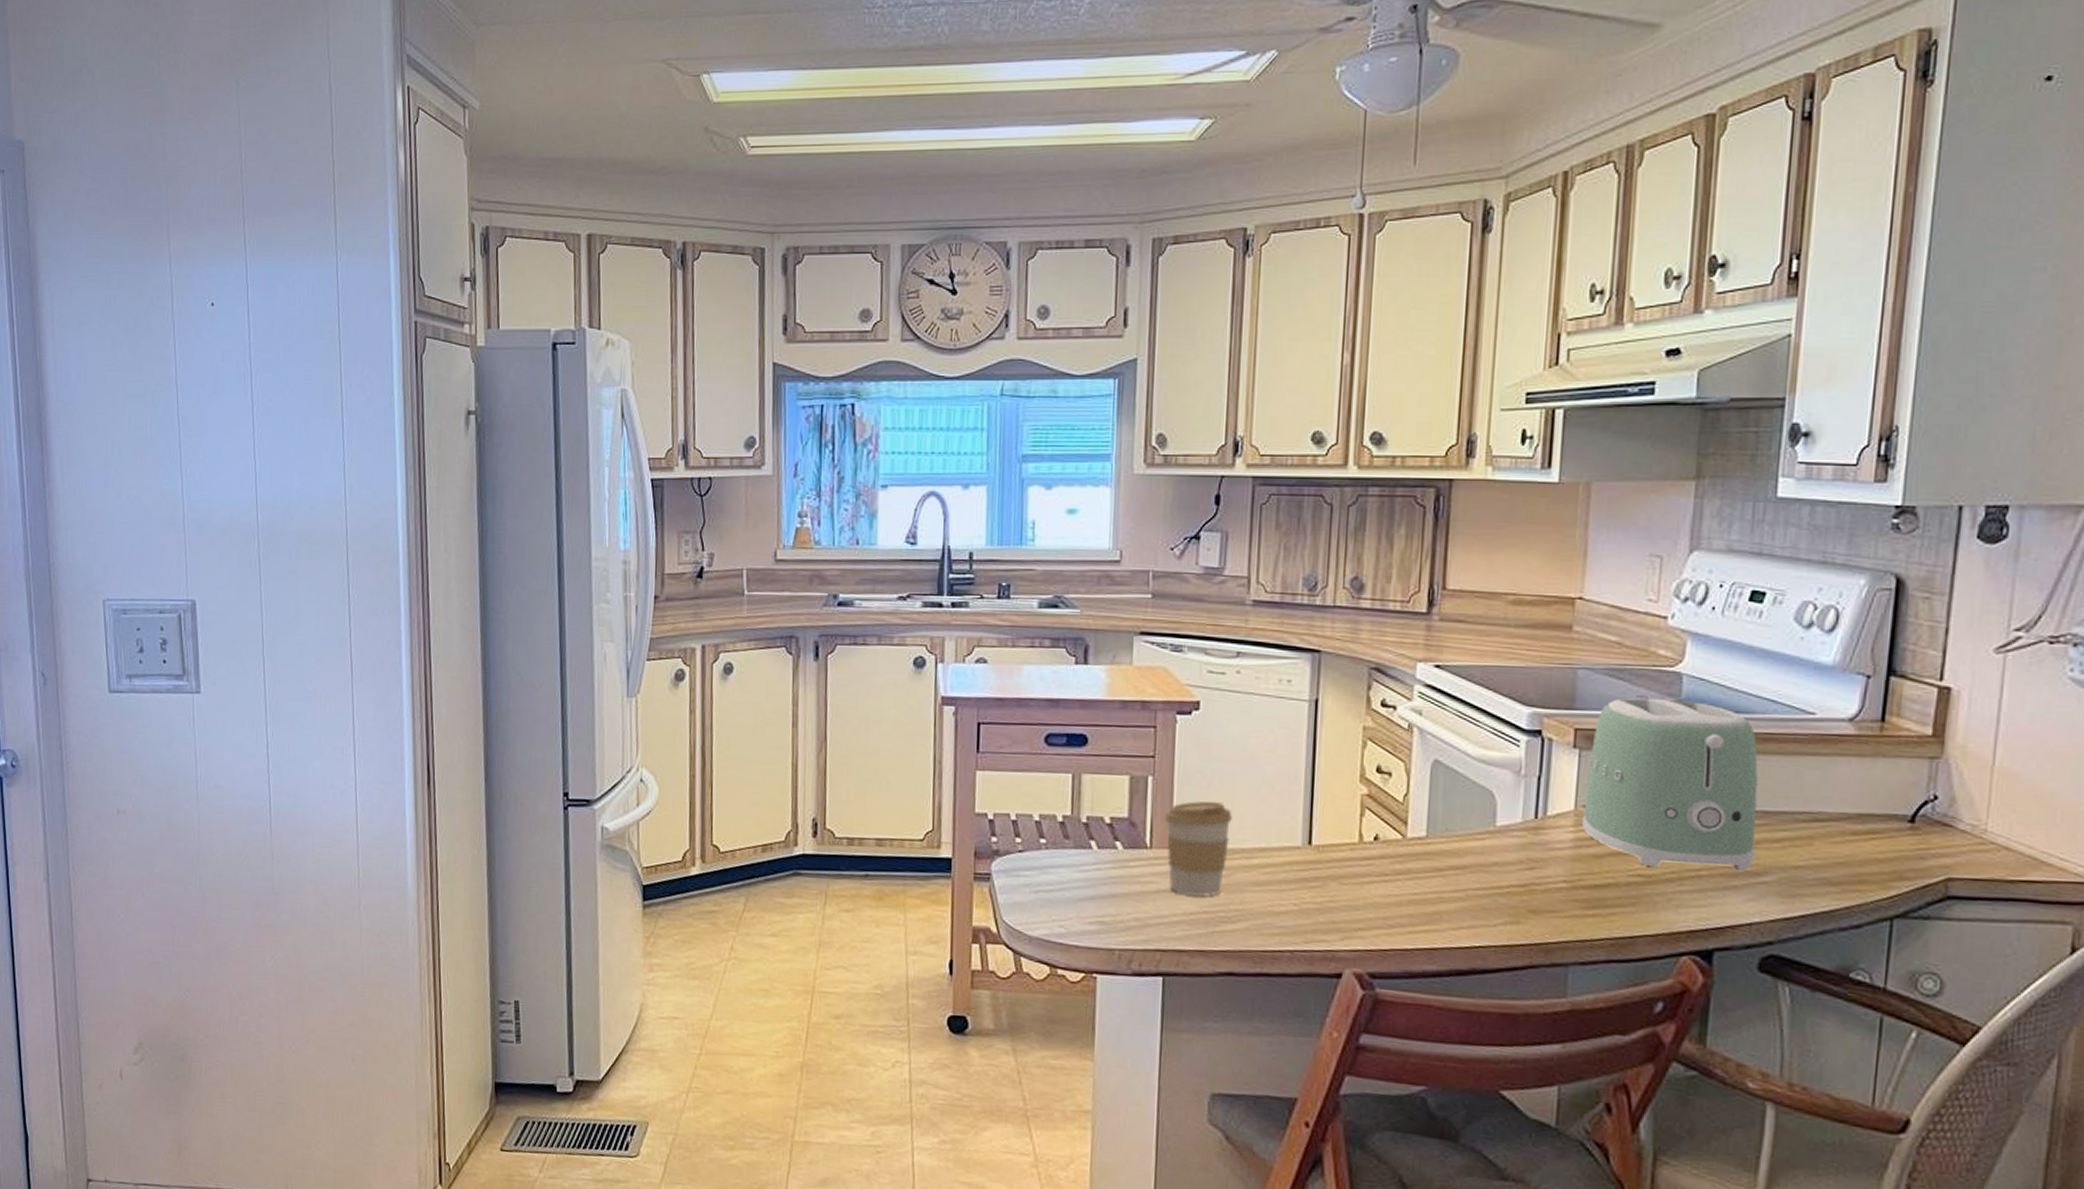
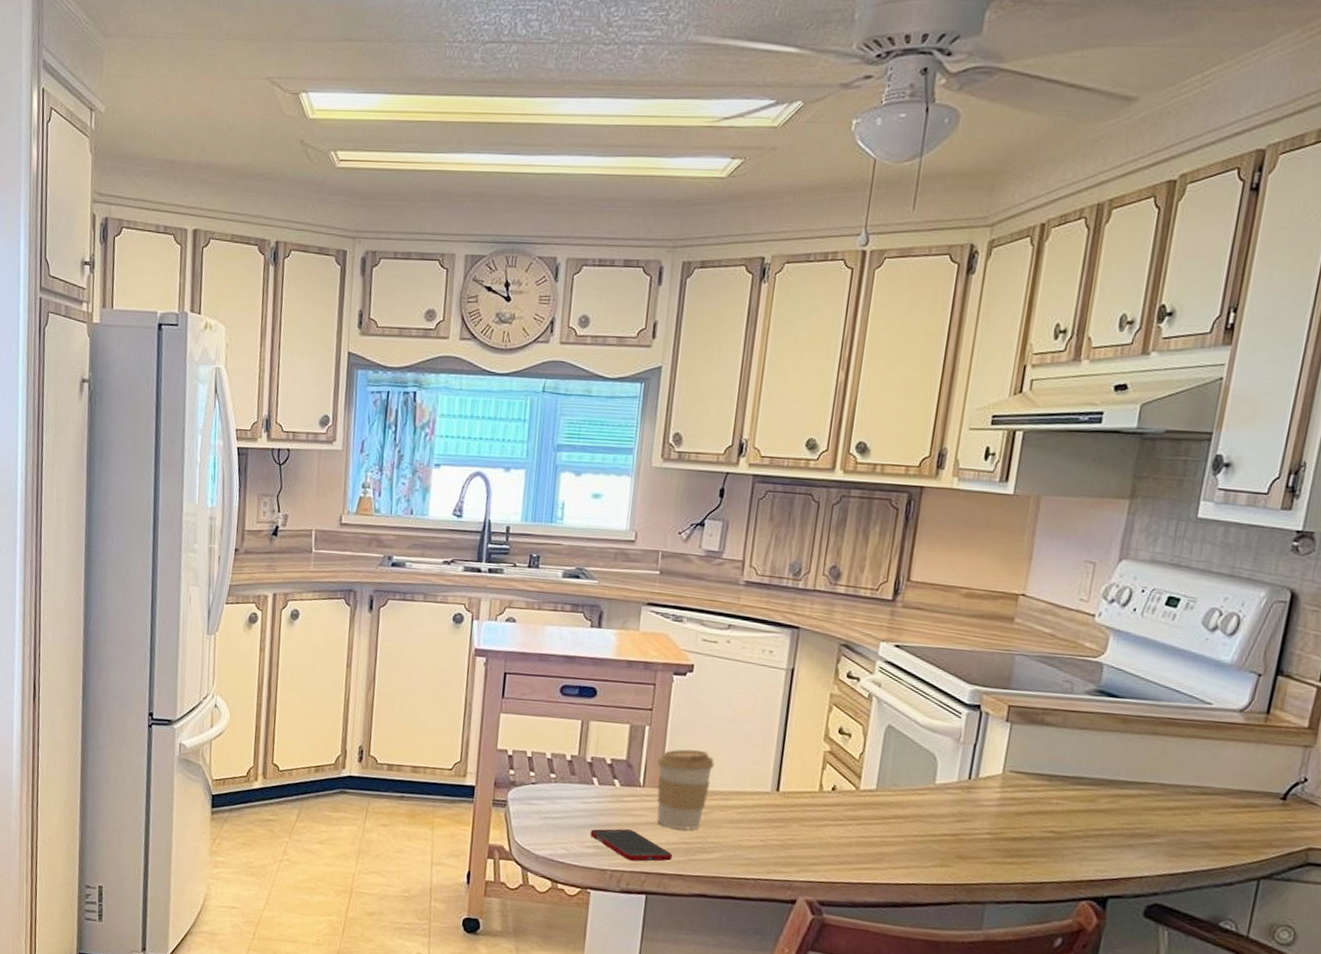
cell phone: none [1091,899,1191,938] -> present [590,828,673,862]
toaster: present [1582,698,1759,872] -> none [1008,682,1161,834]

